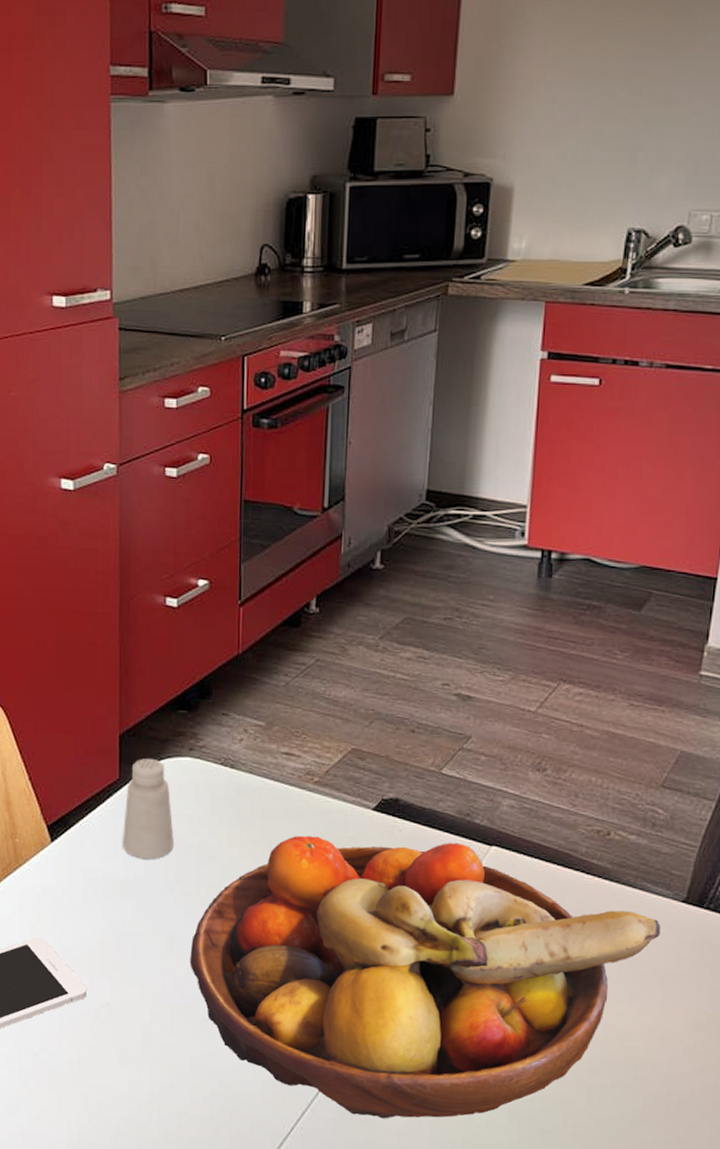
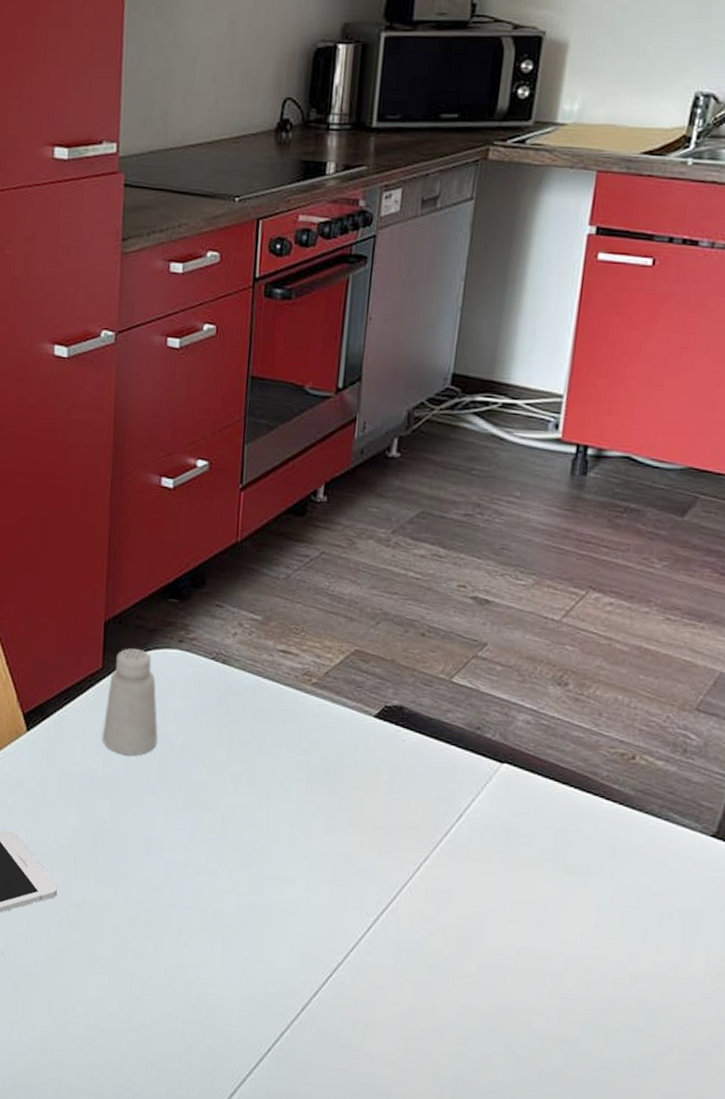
fruit bowl: present [190,835,661,1119] -> none [168,740,686,1050]

